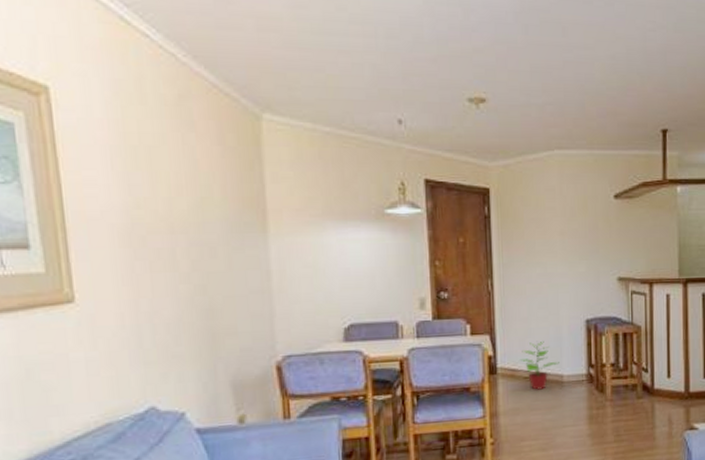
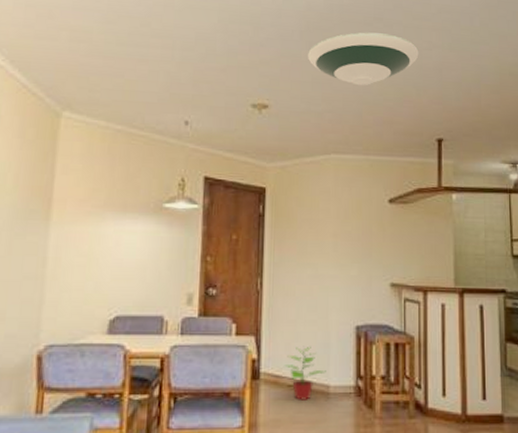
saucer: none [525,12,643,74] -> present [308,32,419,86]

